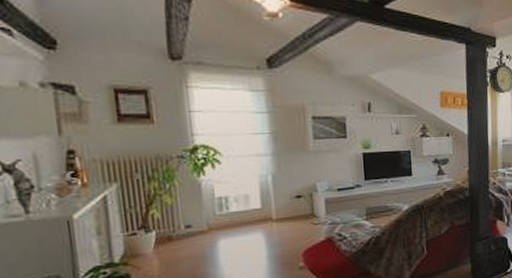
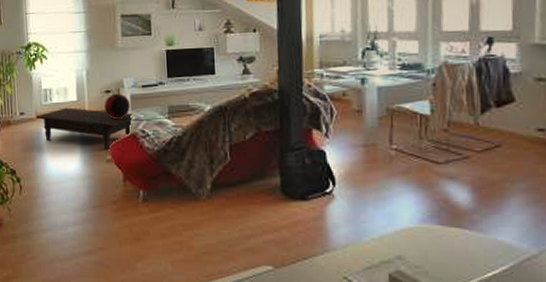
coffee table: none [207,216,328,257] -> present [35,107,132,150]
decorative globe: none [294,197,326,226] -> present [103,93,131,120]

